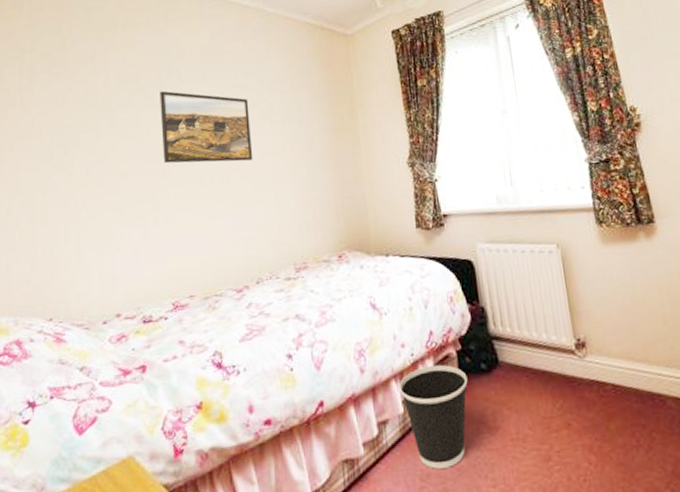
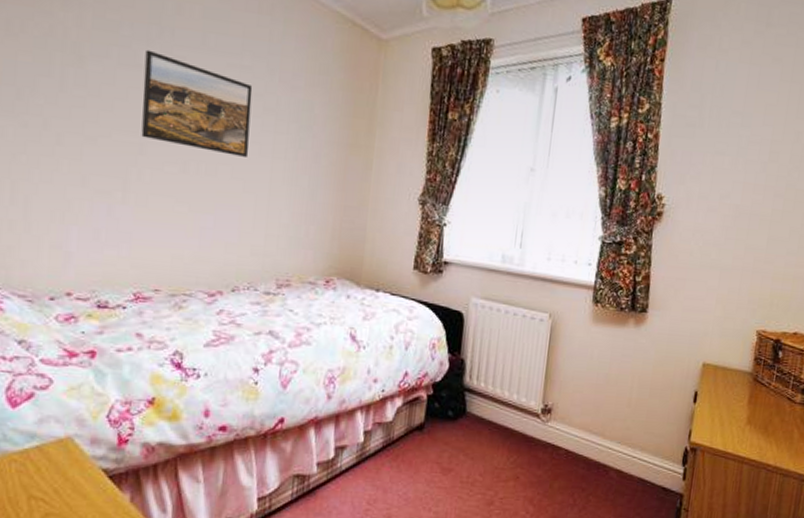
wastebasket: present [398,364,468,469] -> none [362,404,433,497]

